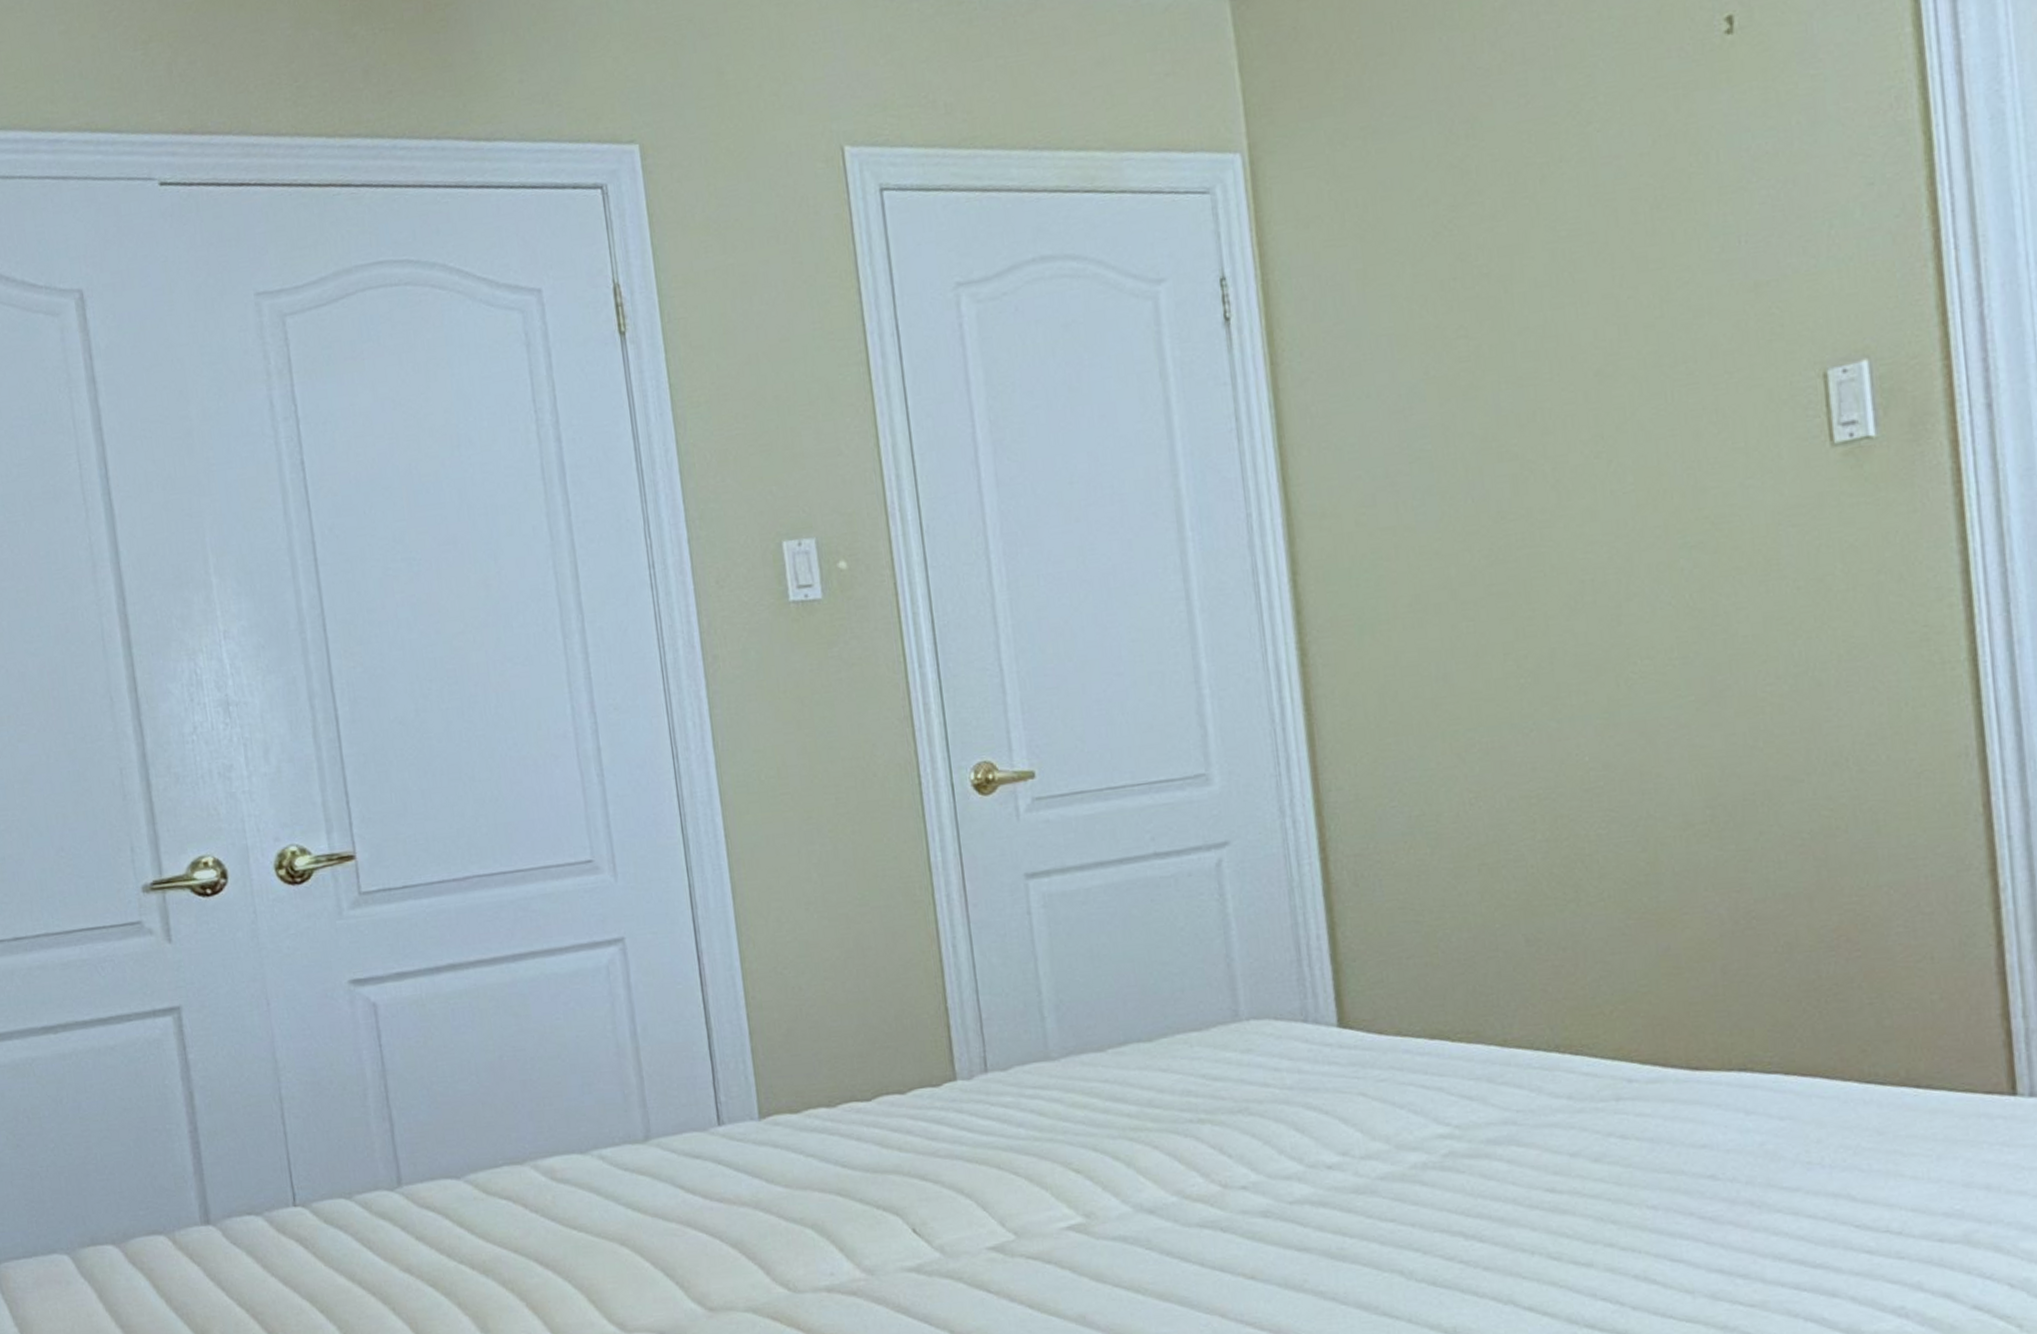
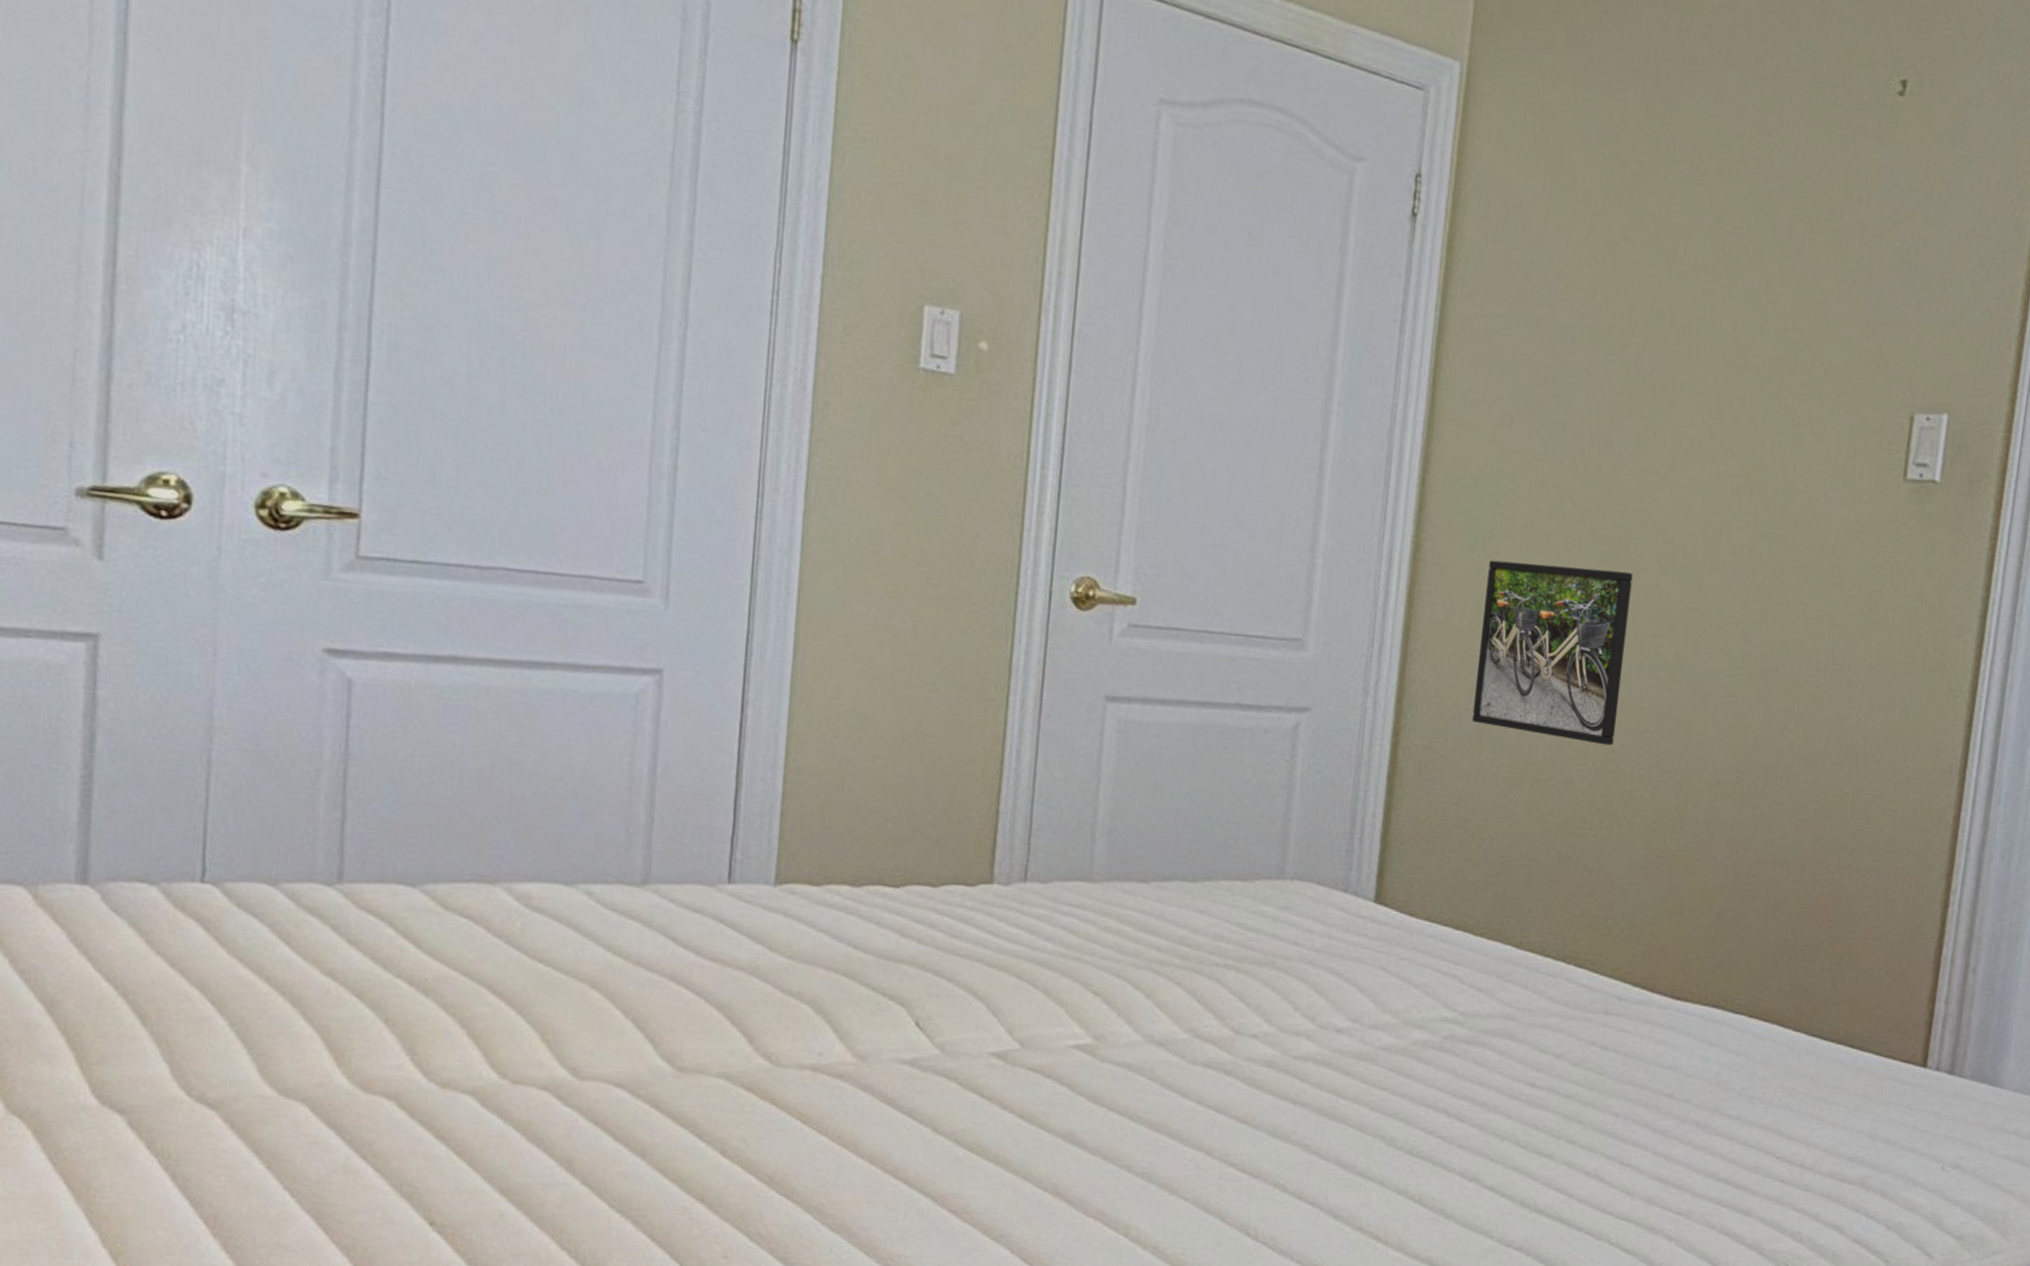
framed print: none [1382,622,1561,819] -> present [1471,560,1633,746]

